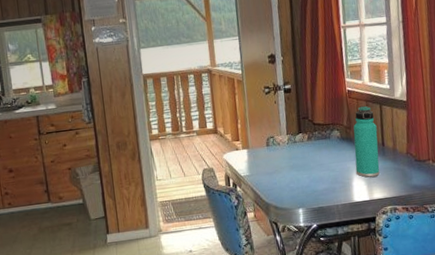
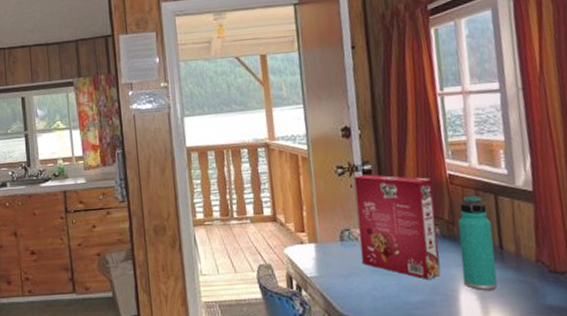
cereal box: none [277,92,340,172] -> present [353,174,441,280]

